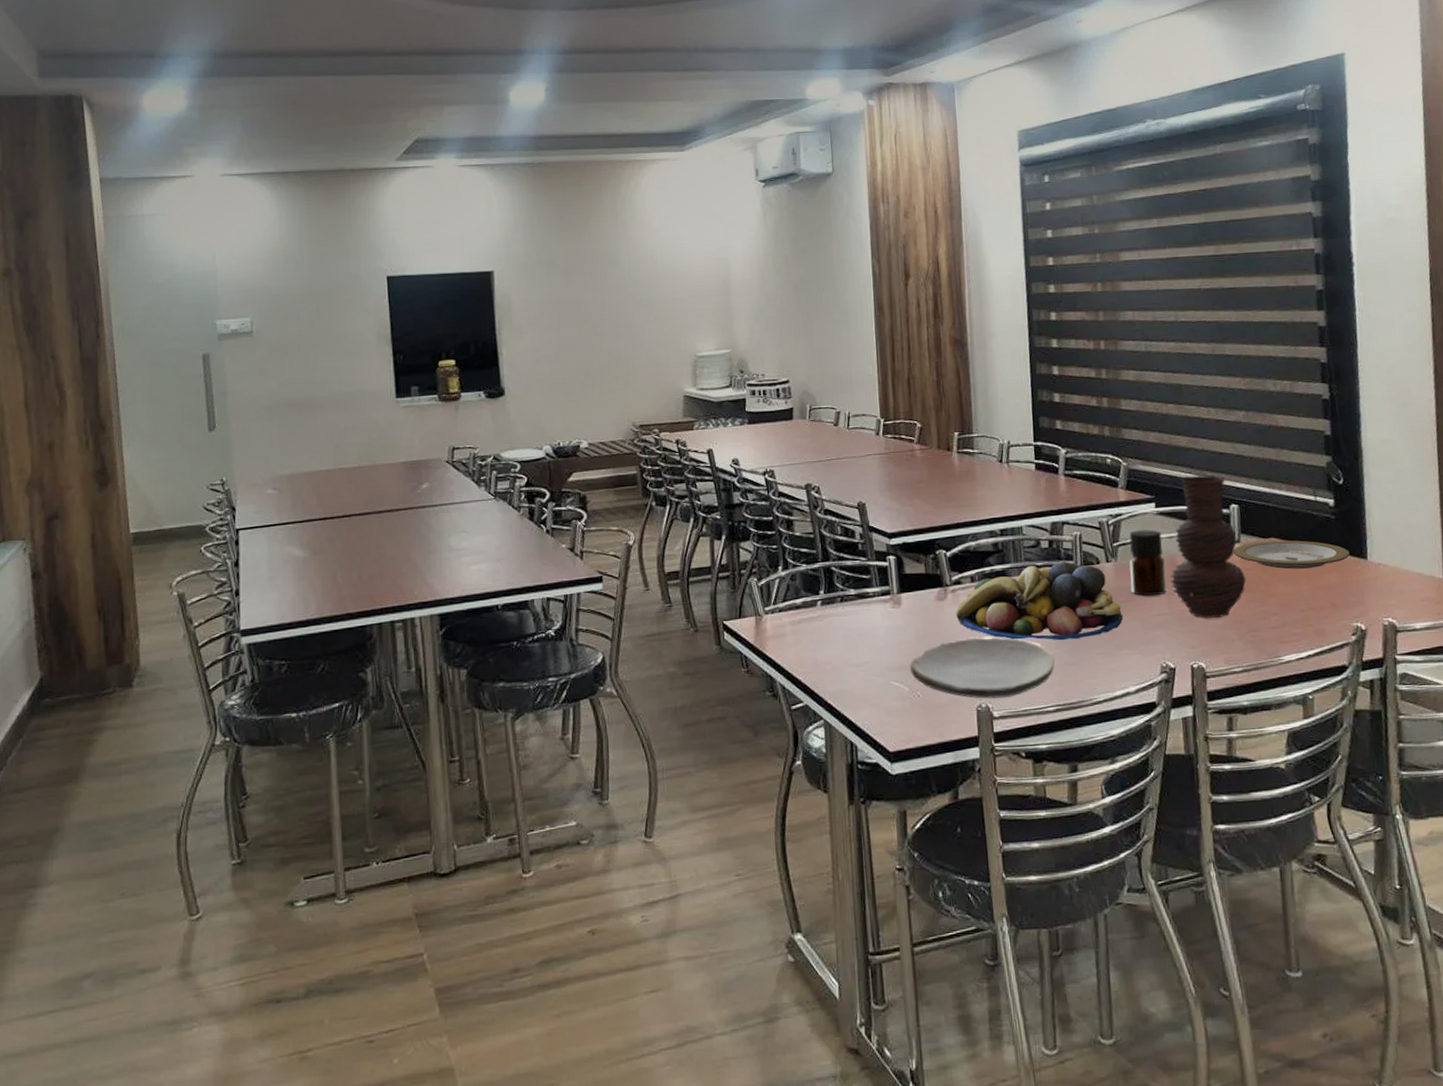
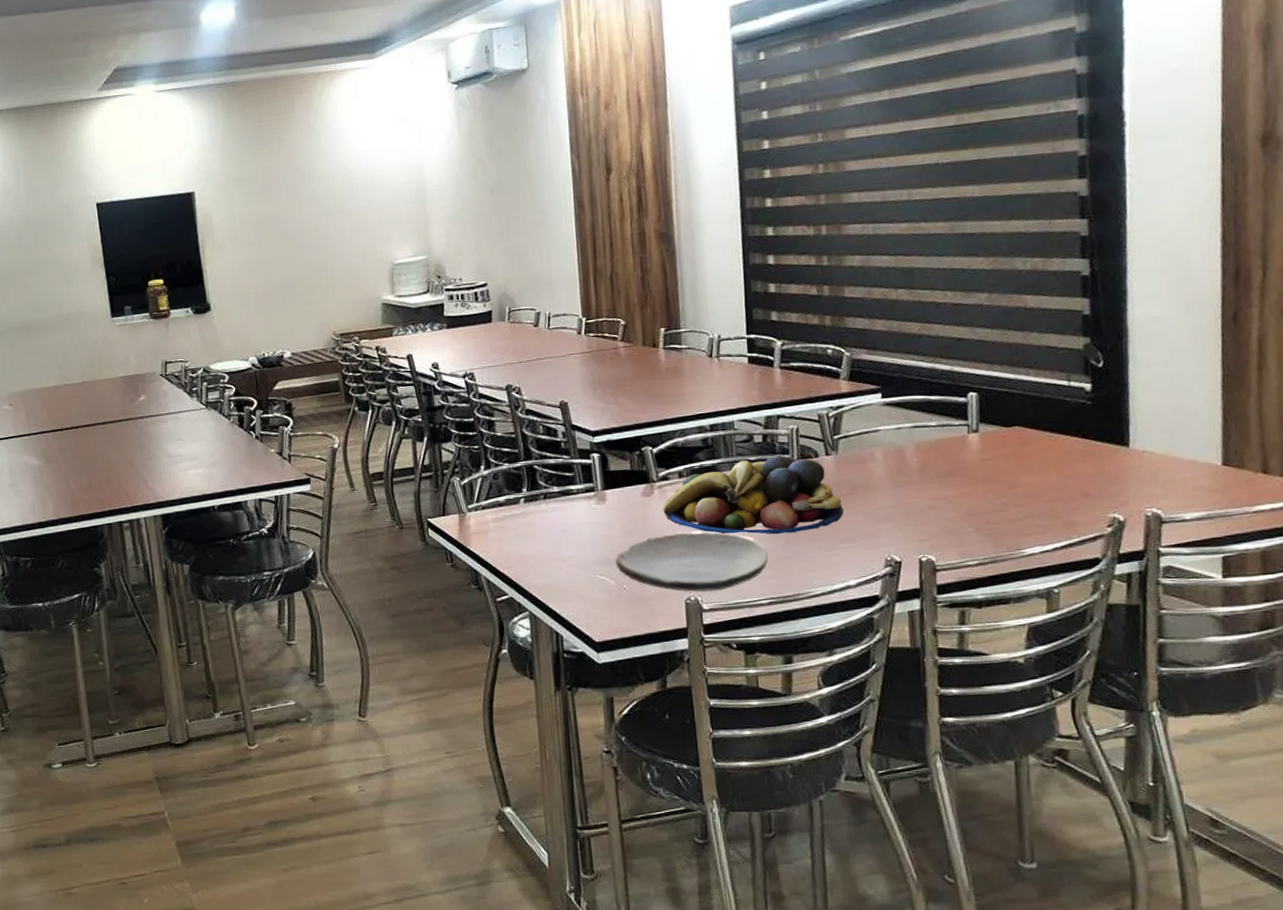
bottle: present [1129,529,1166,596] -> none [851,421,893,489]
vase: present [1170,474,1247,618] -> none [897,361,985,511]
plate: present [1233,540,1350,569] -> none [970,428,1108,459]

